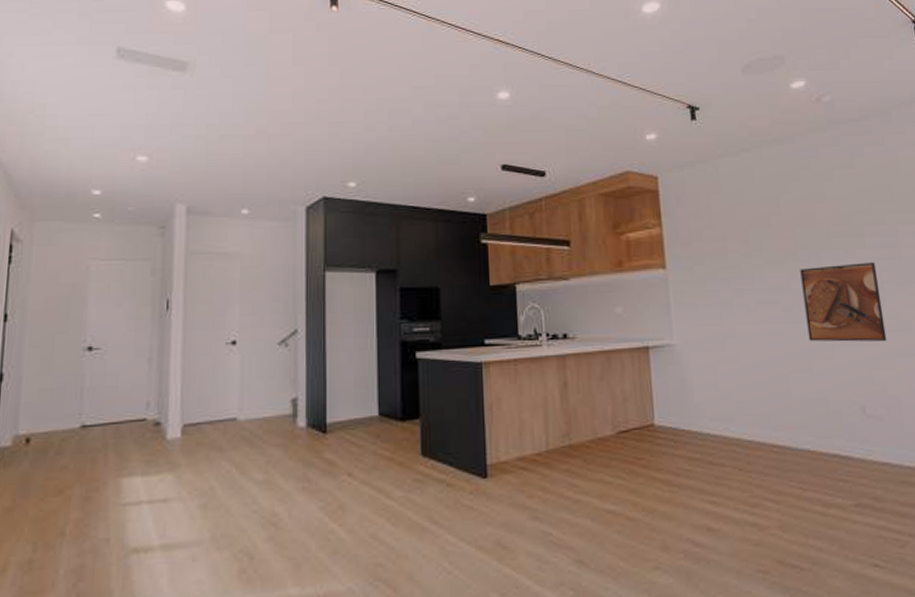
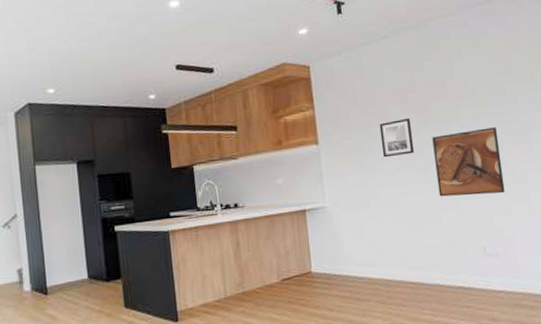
wall art: none [738,244,780,290] -> present [379,117,415,158]

